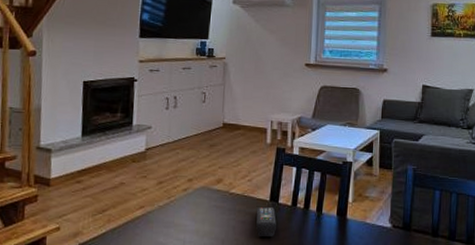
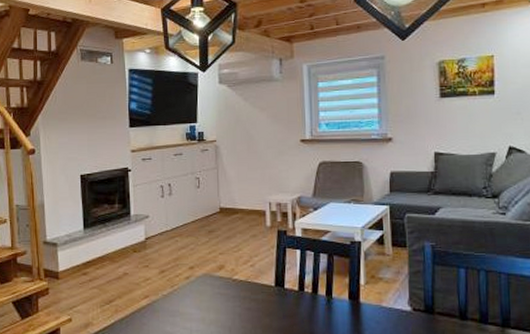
remote control: present [256,207,277,238] -> none [261,293,284,325]

